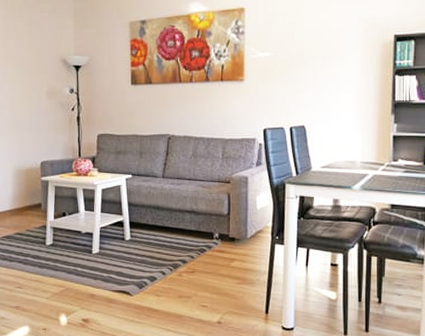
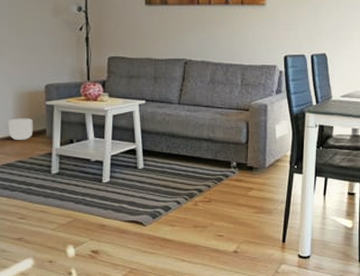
planter: none [8,193,30,213] -> present [8,118,33,140]

